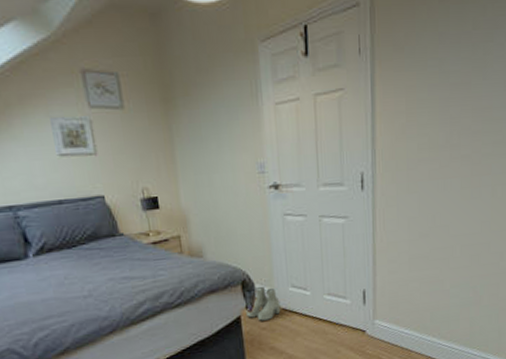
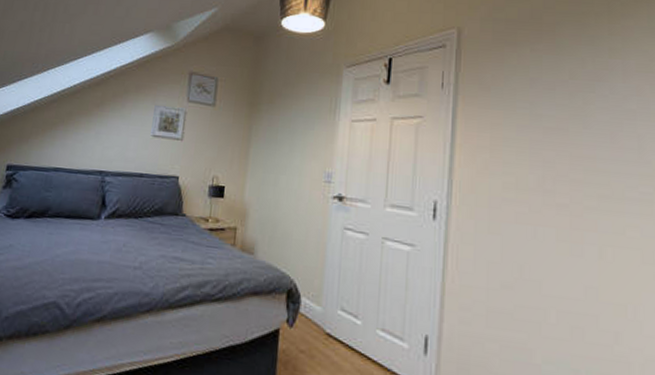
boots: present [246,286,281,321] -> none [286,300,326,343]

